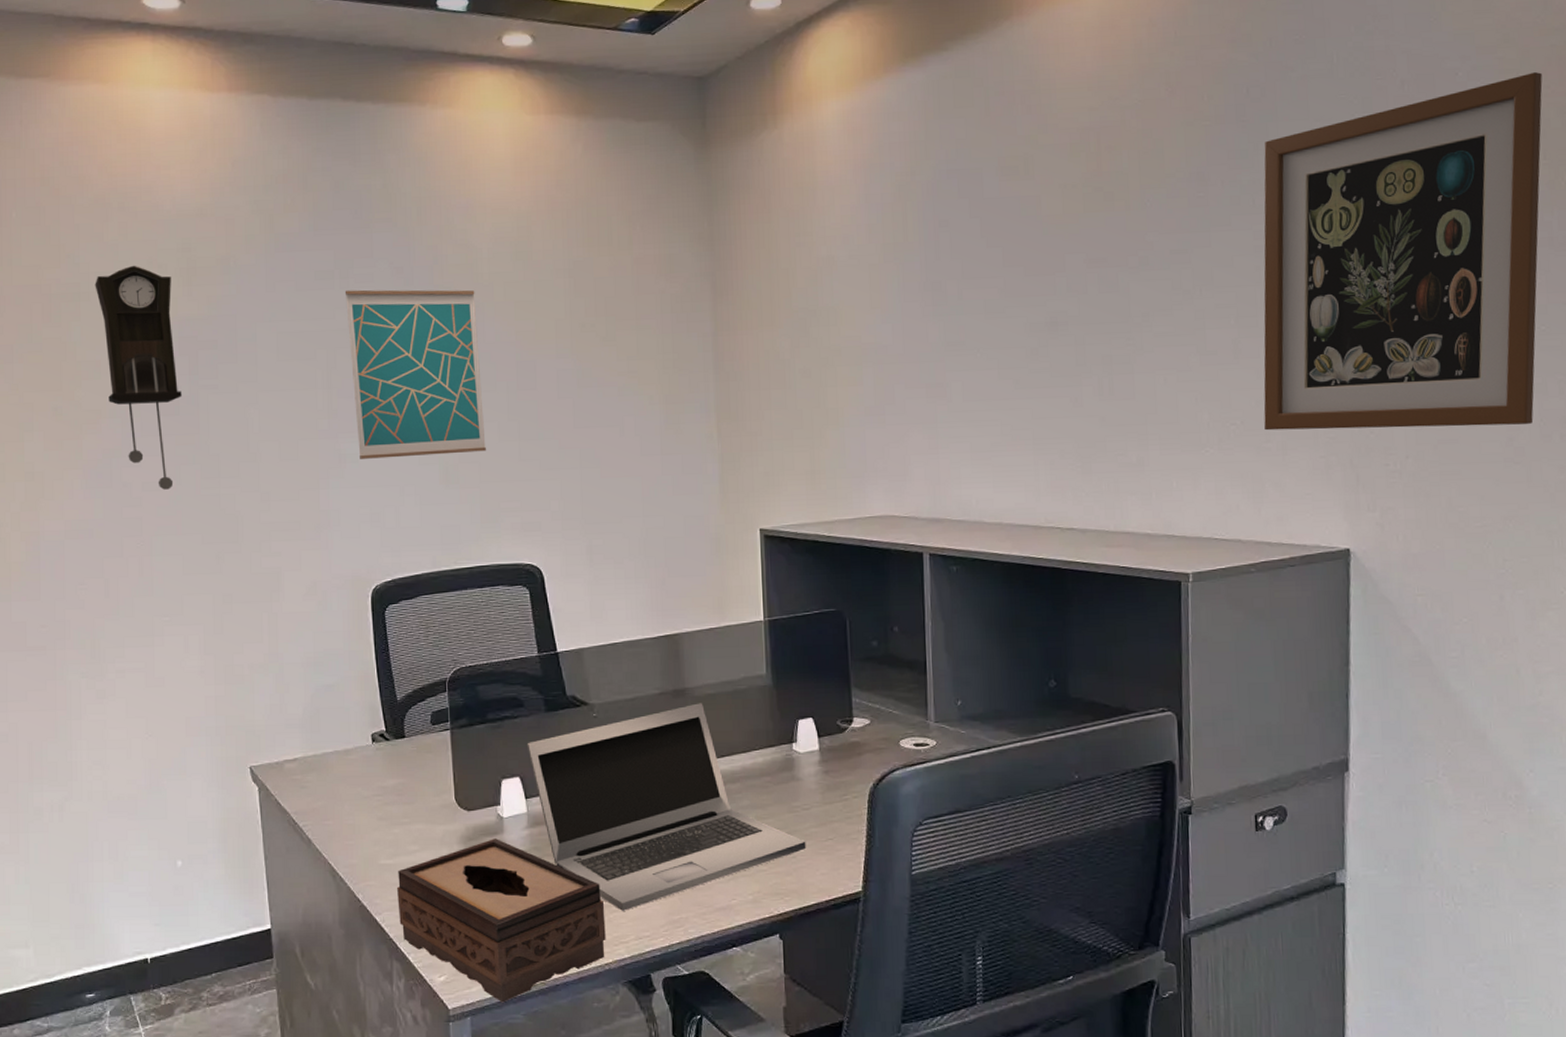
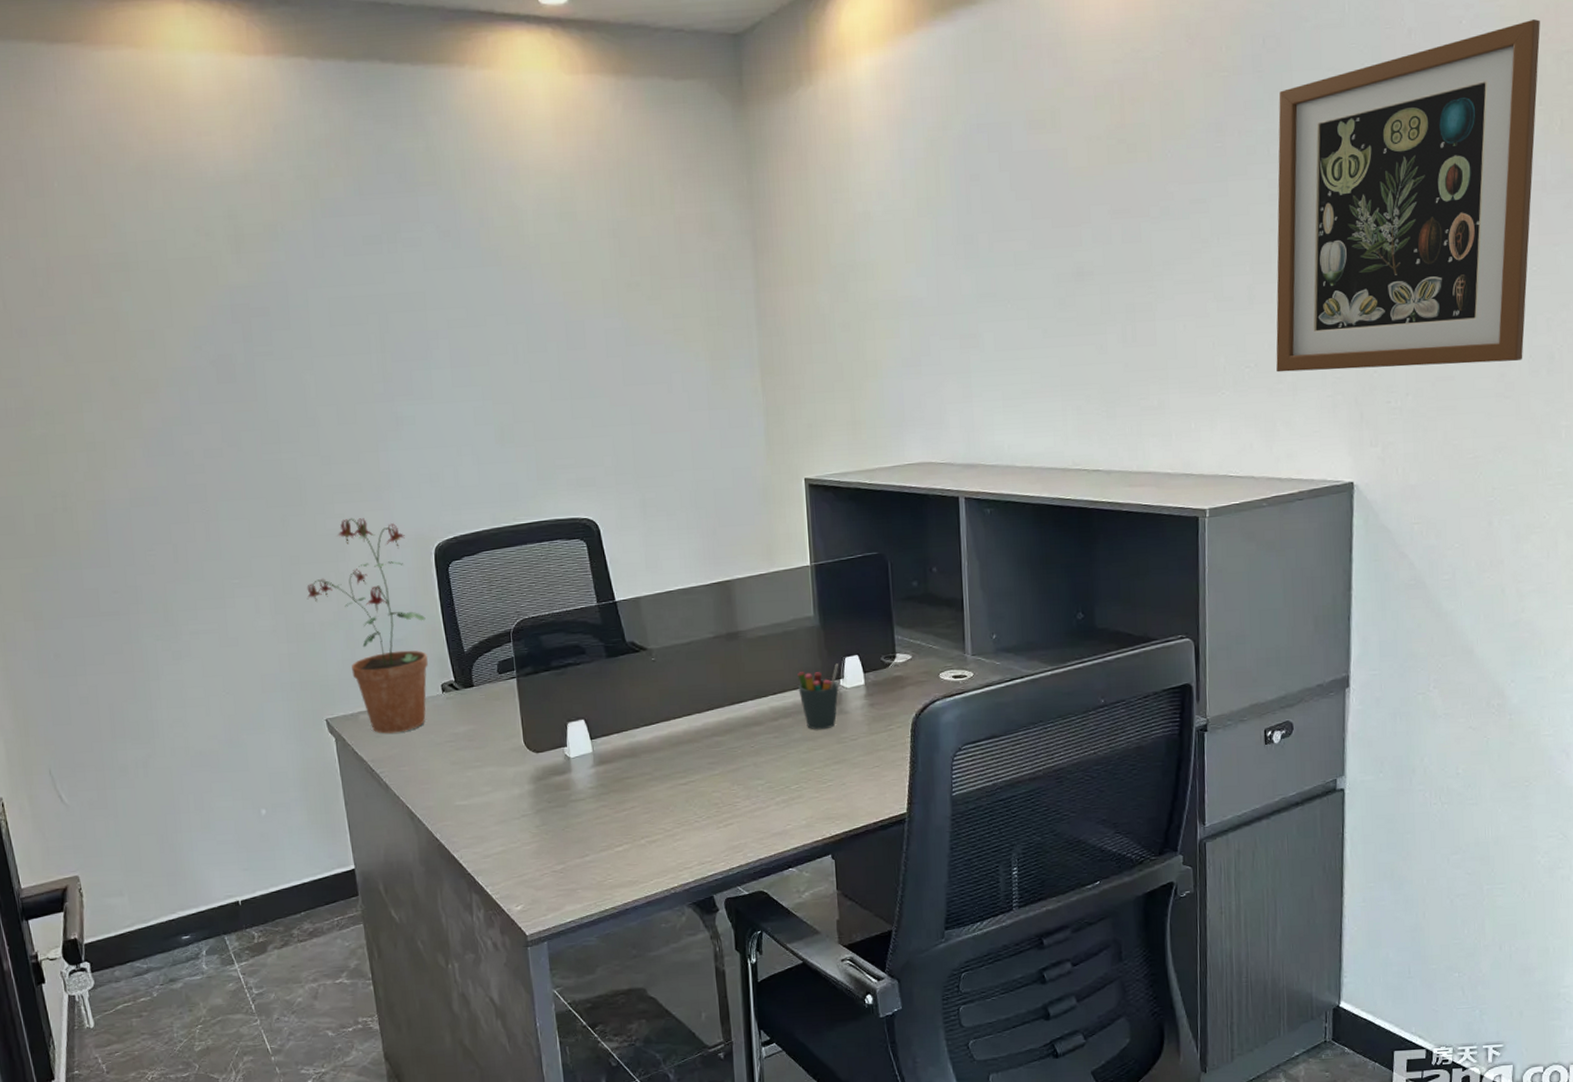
pendulum clock: present [95,265,182,490] -> none [143,233,238,456]
potted plant: none [237,556,359,785] -> present [306,517,428,734]
wall art: present [344,289,486,459] -> none [393,252,539,421]
tissue box: present [397,838,606,1003] -> none [473,777,671,927]
laptop: present [527,703,806,911] -> none [590,645,855,839]
pen holder: none [747,726,791,797] -> present [797,663,839,730]

